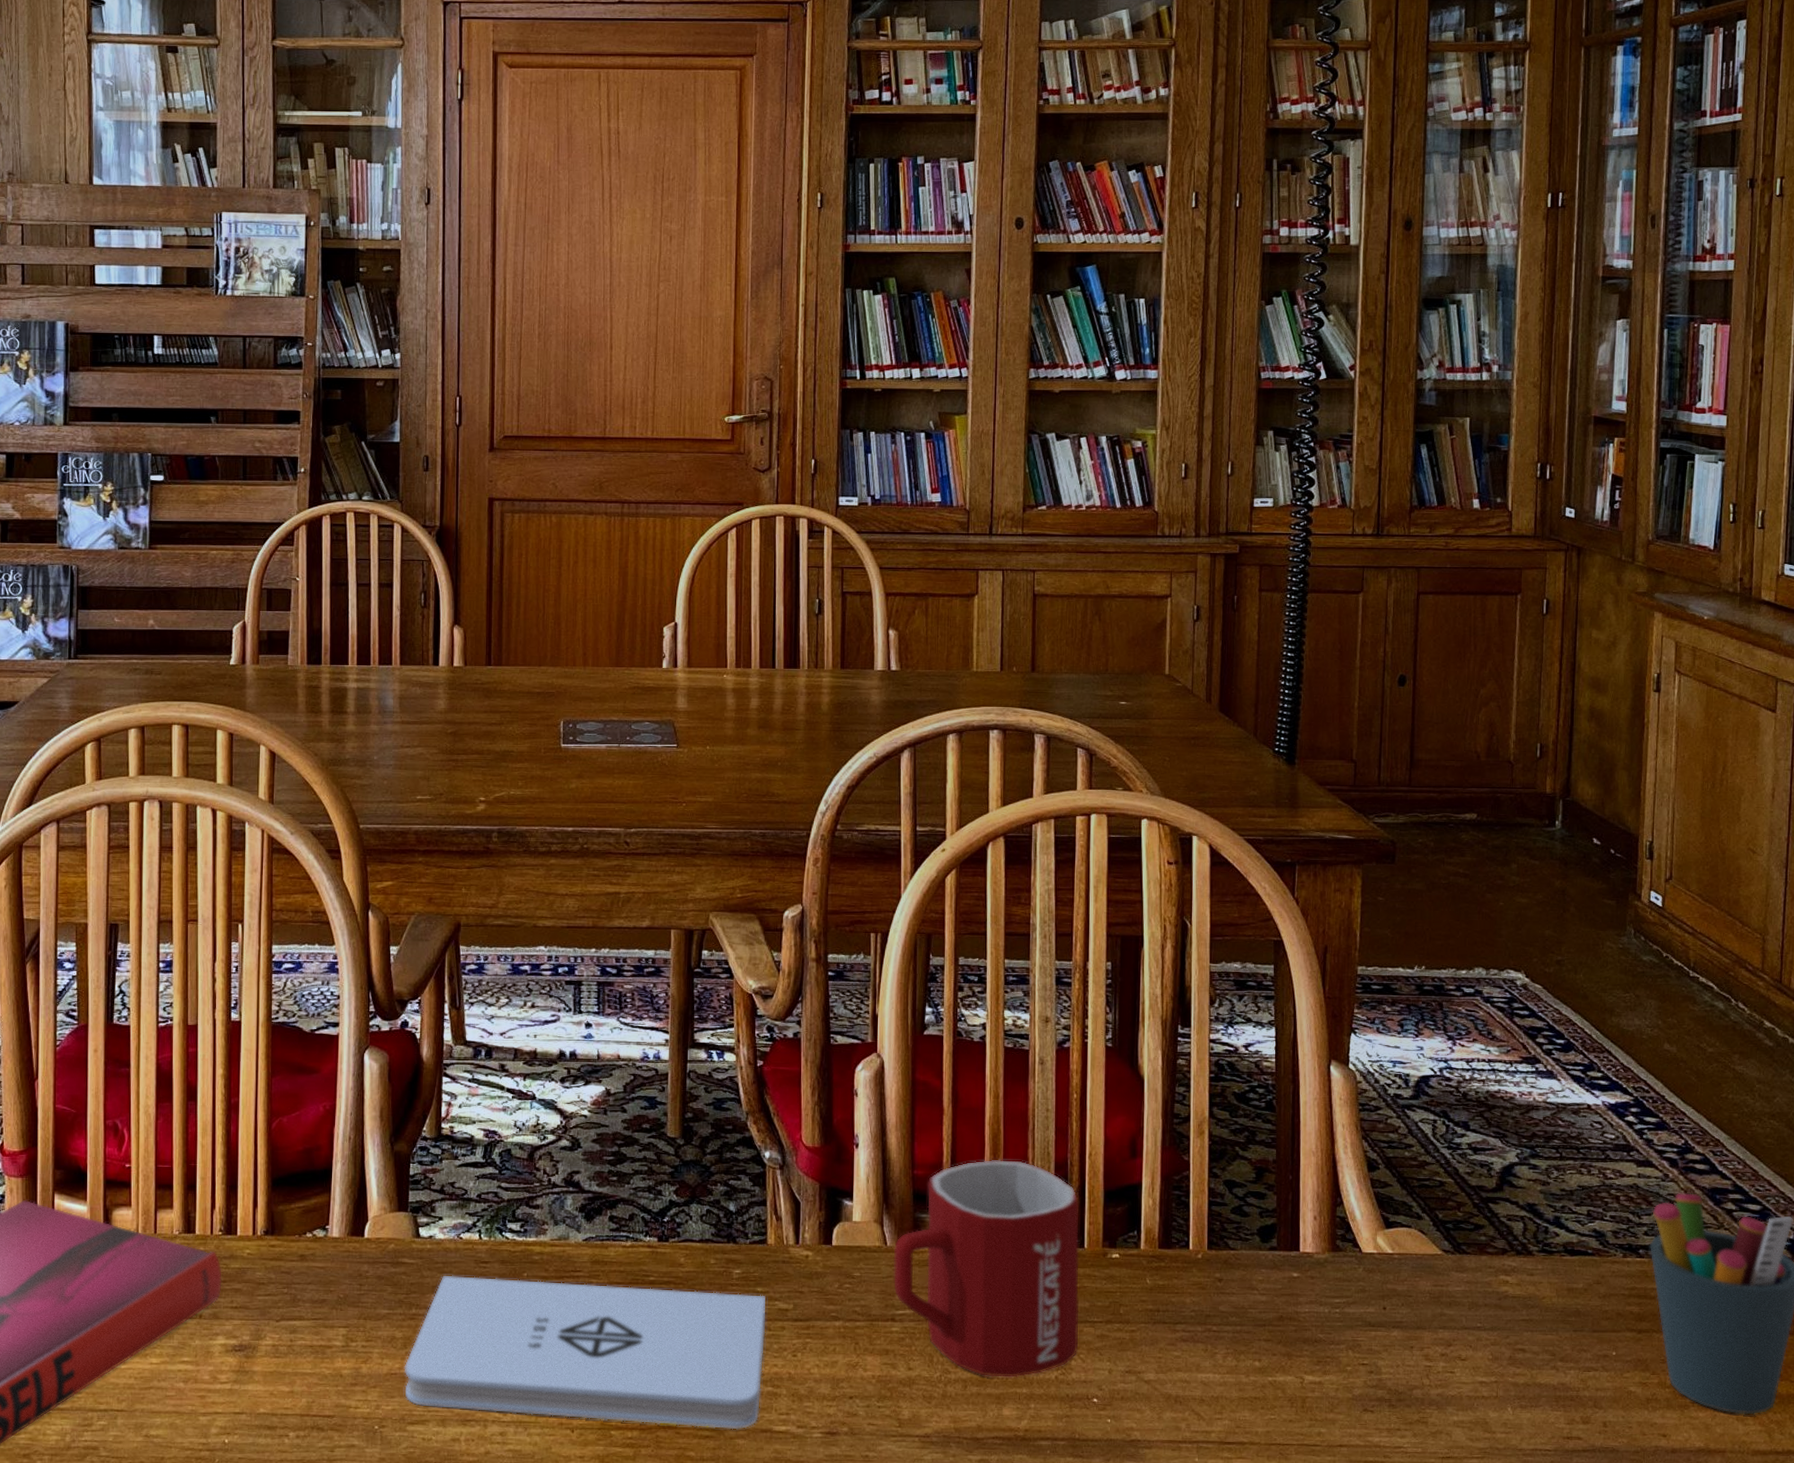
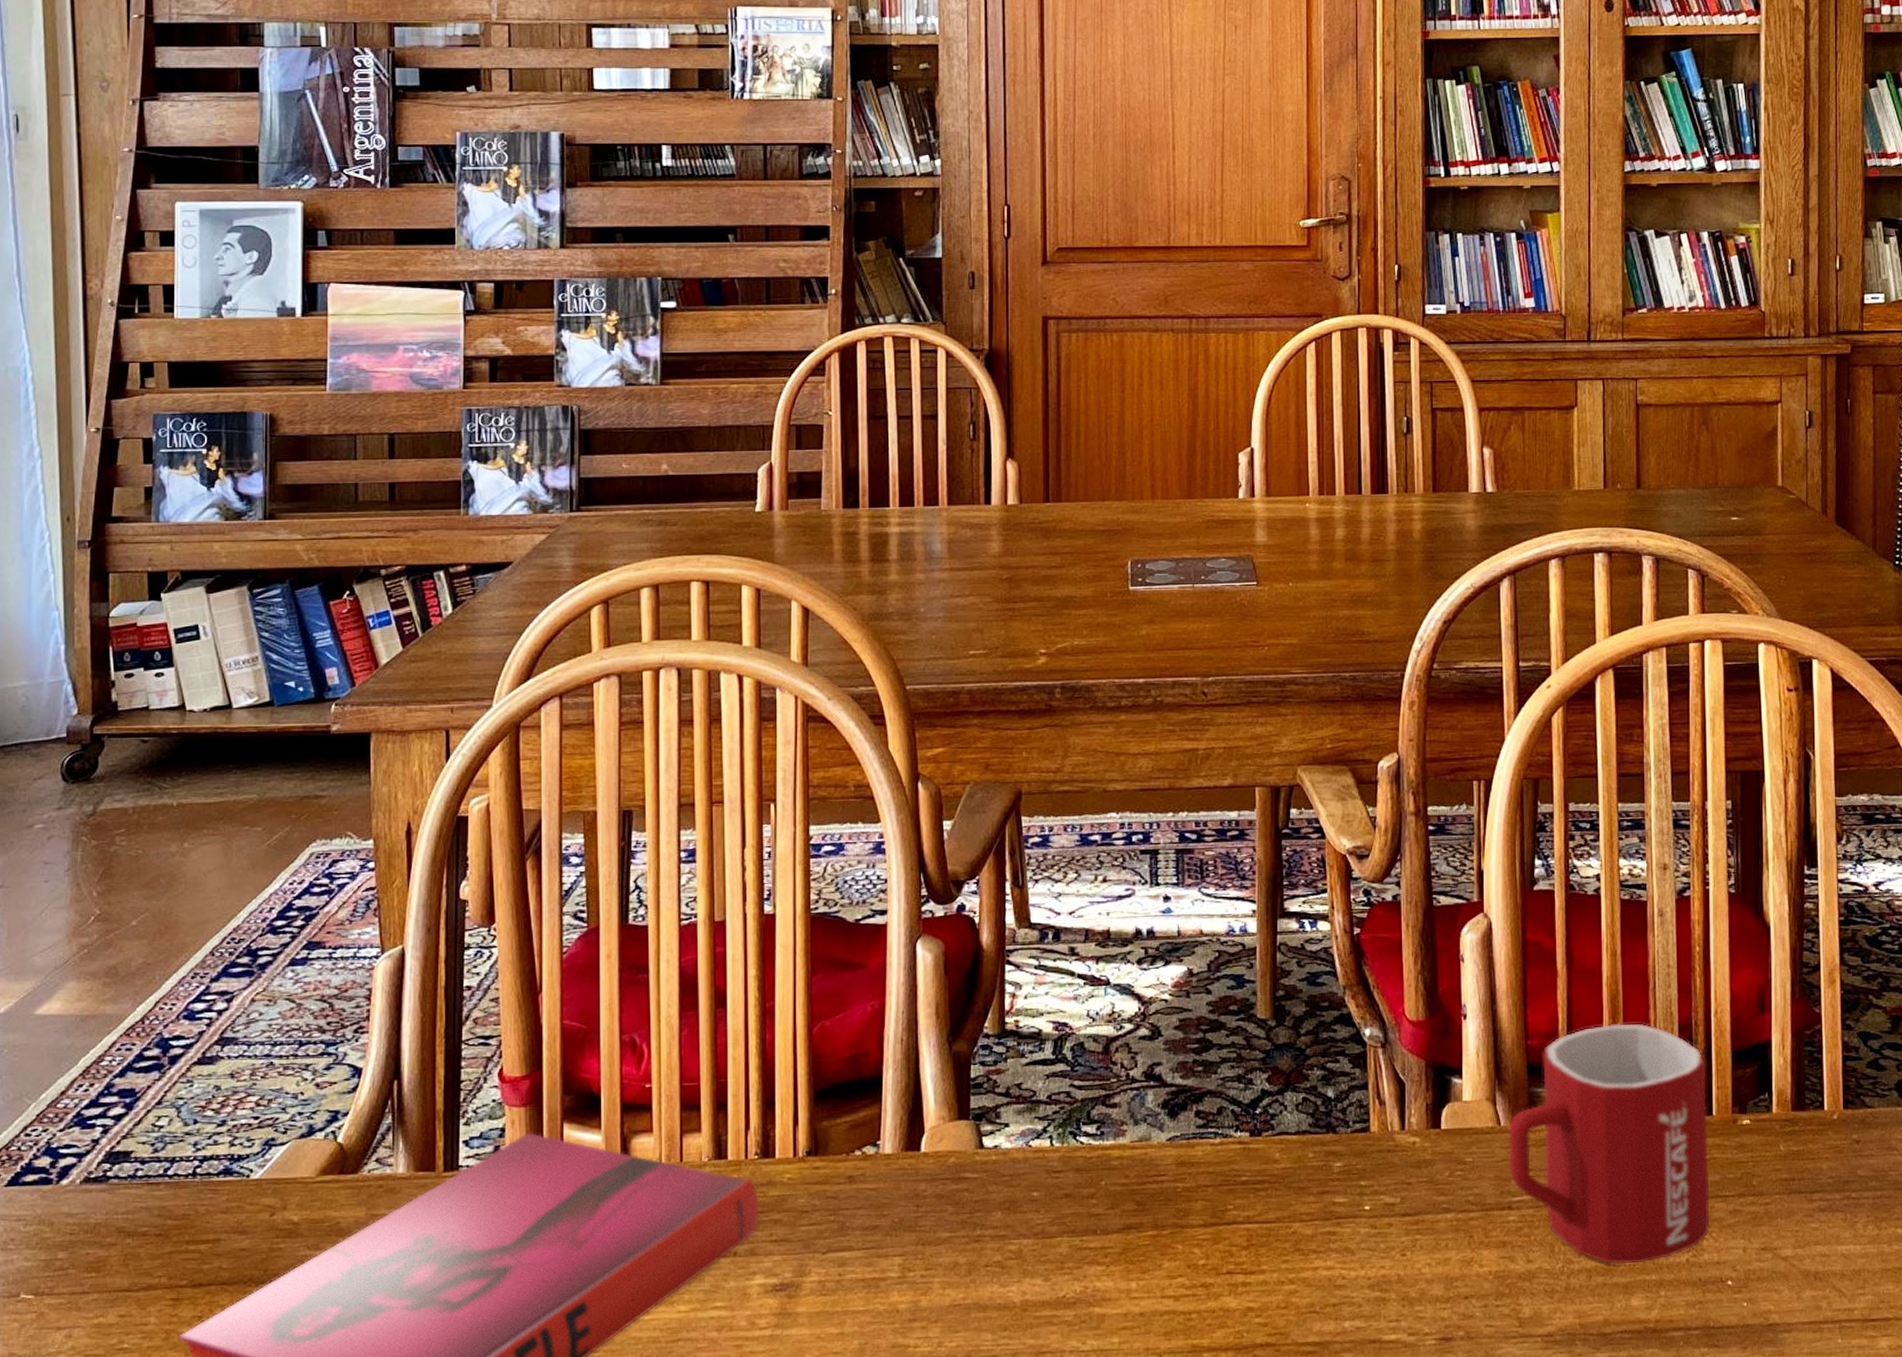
notepad: present [404,1275,766,1430] -> none [969,1188,1371,1343]

